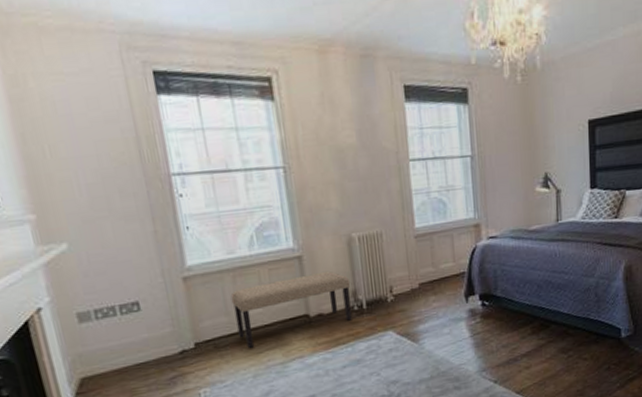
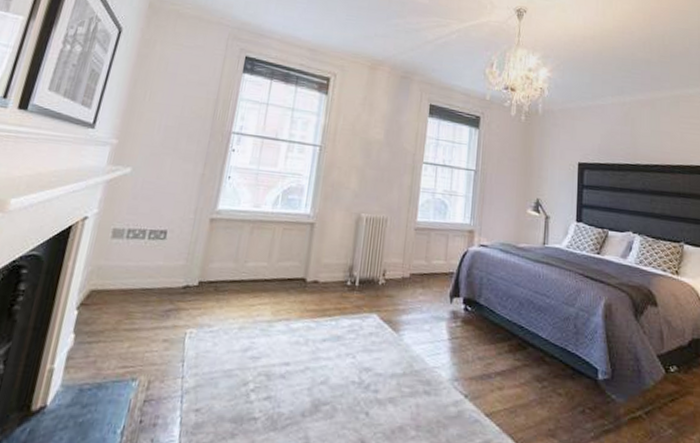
bench: present [230,271,352,348] -> none [239,240,350,298]

